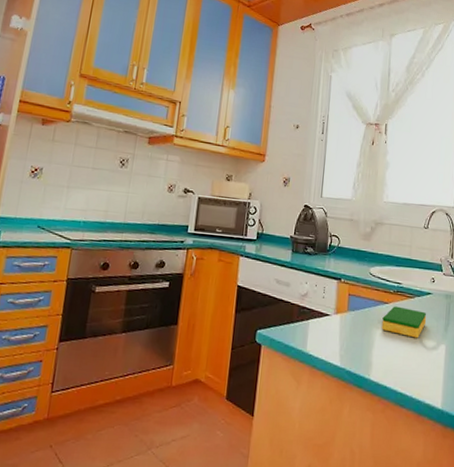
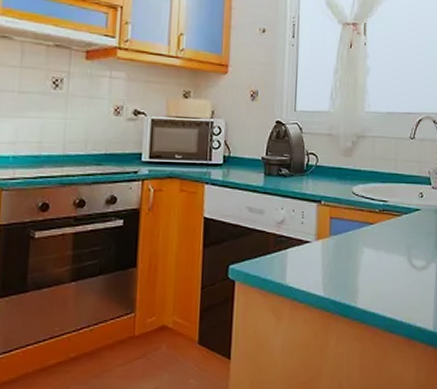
dish sponge: present [382,306,427,338] -> none [367,226,416,259]

